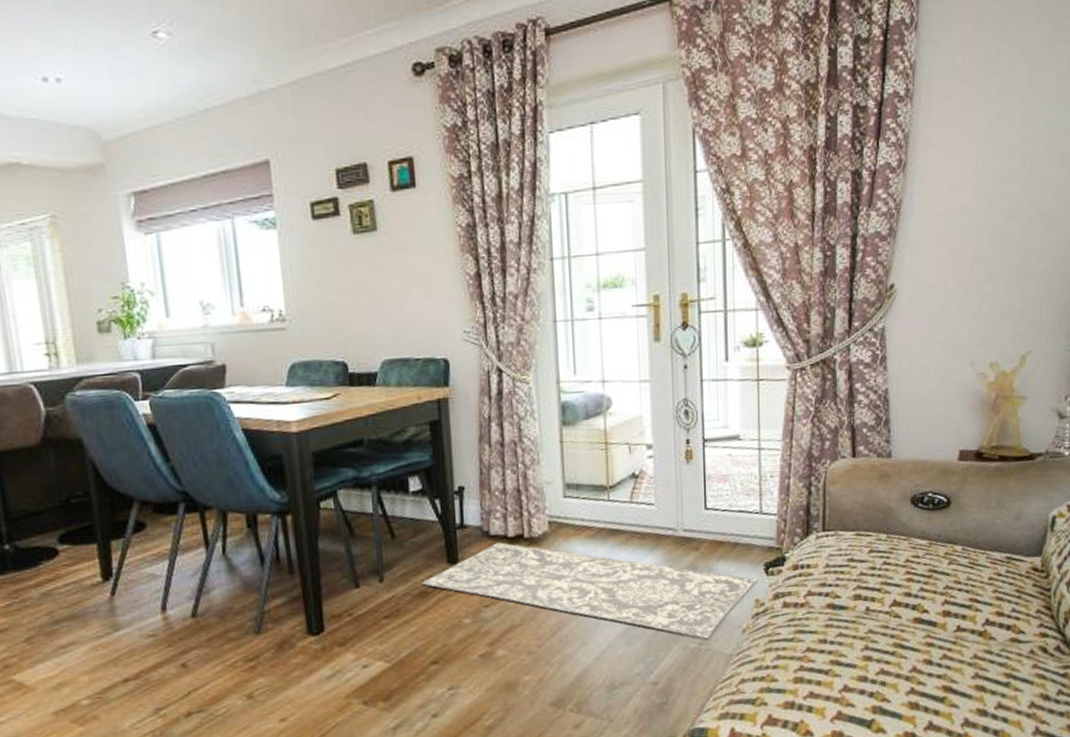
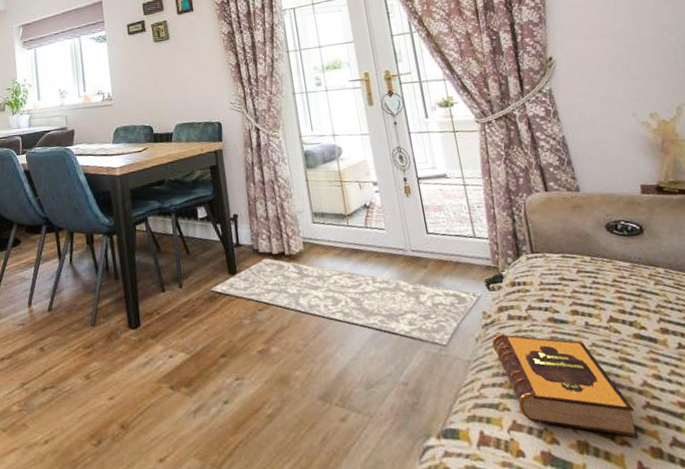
hardback book: none [760,624,896,724] -> present [492,334,639,438]

